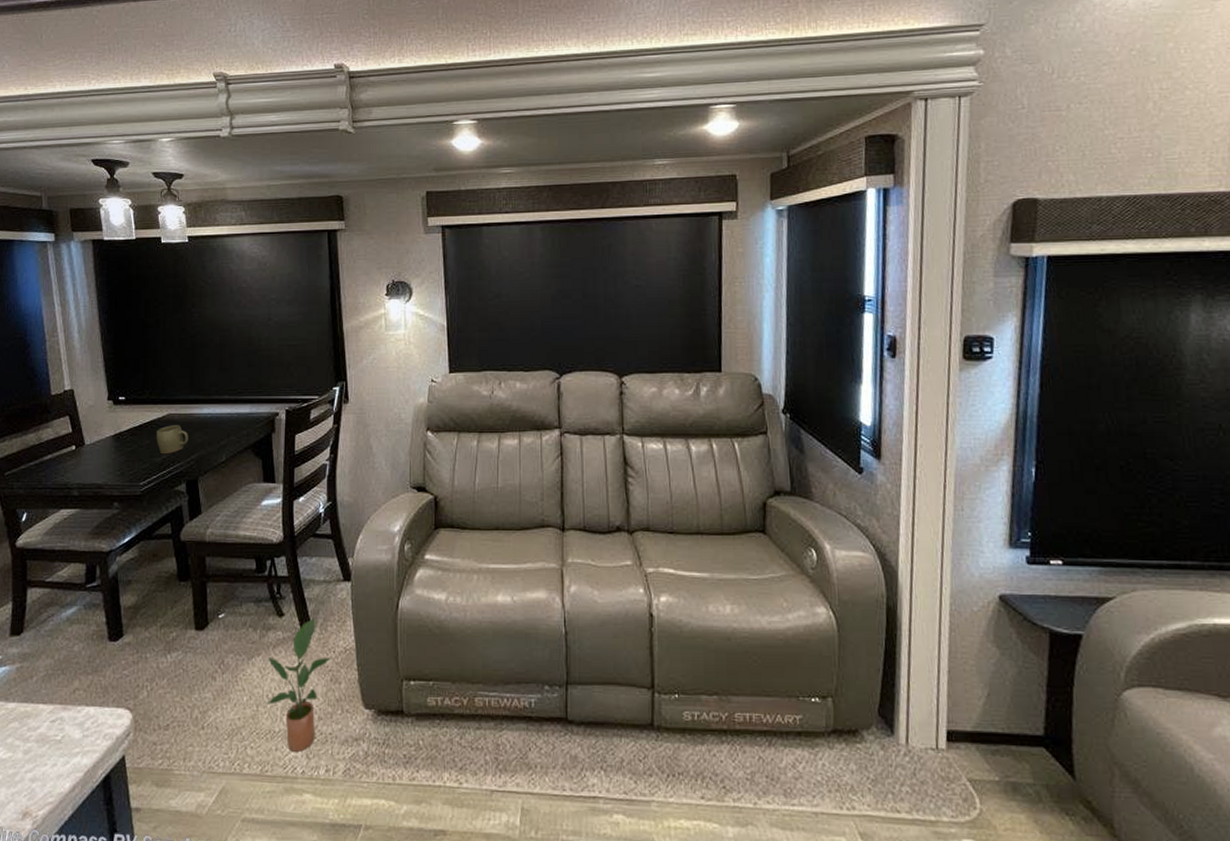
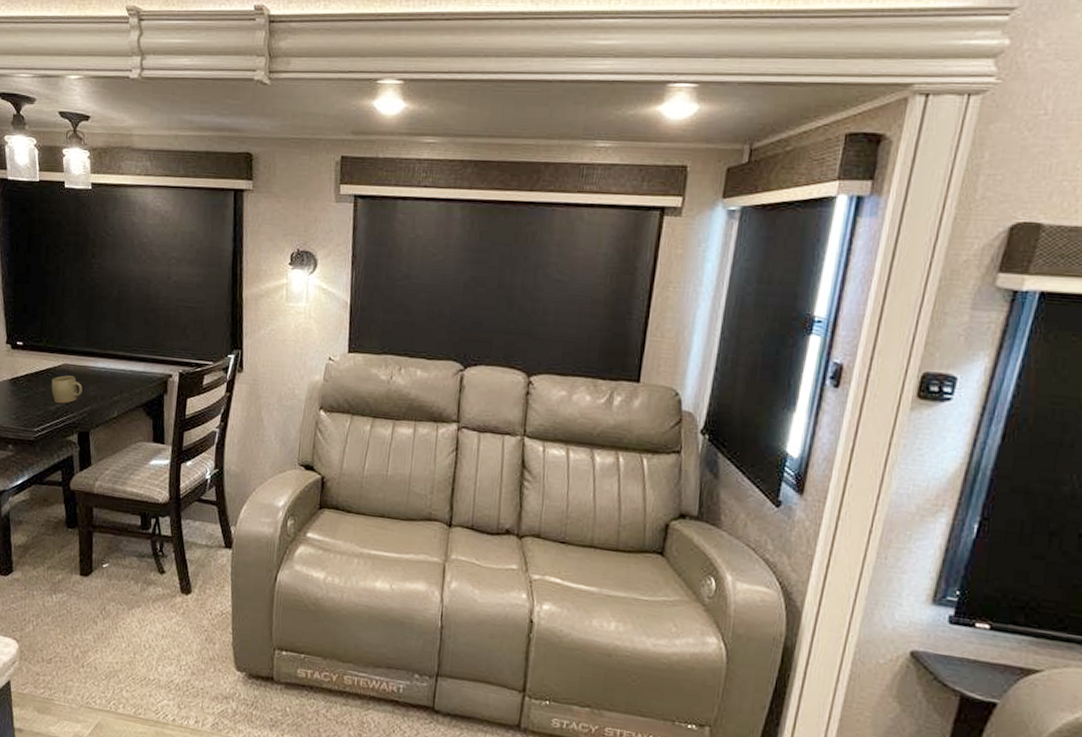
potted plant: present [266,618,331,752] -> none [143,579,207,701]

